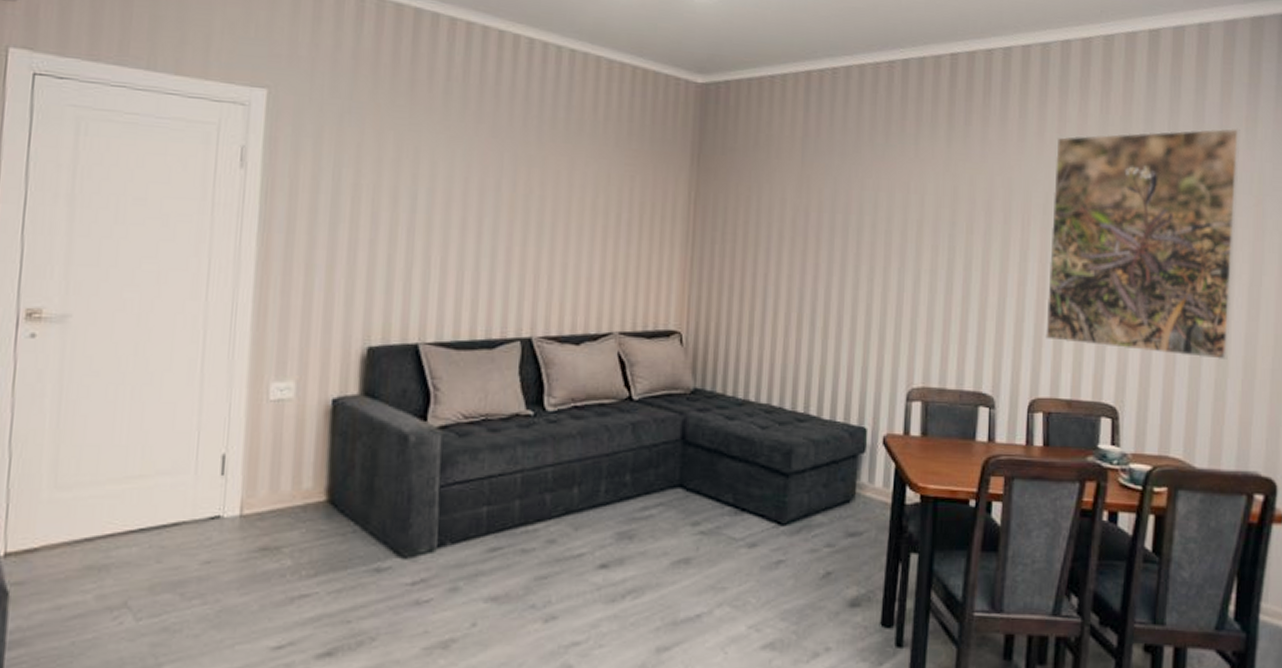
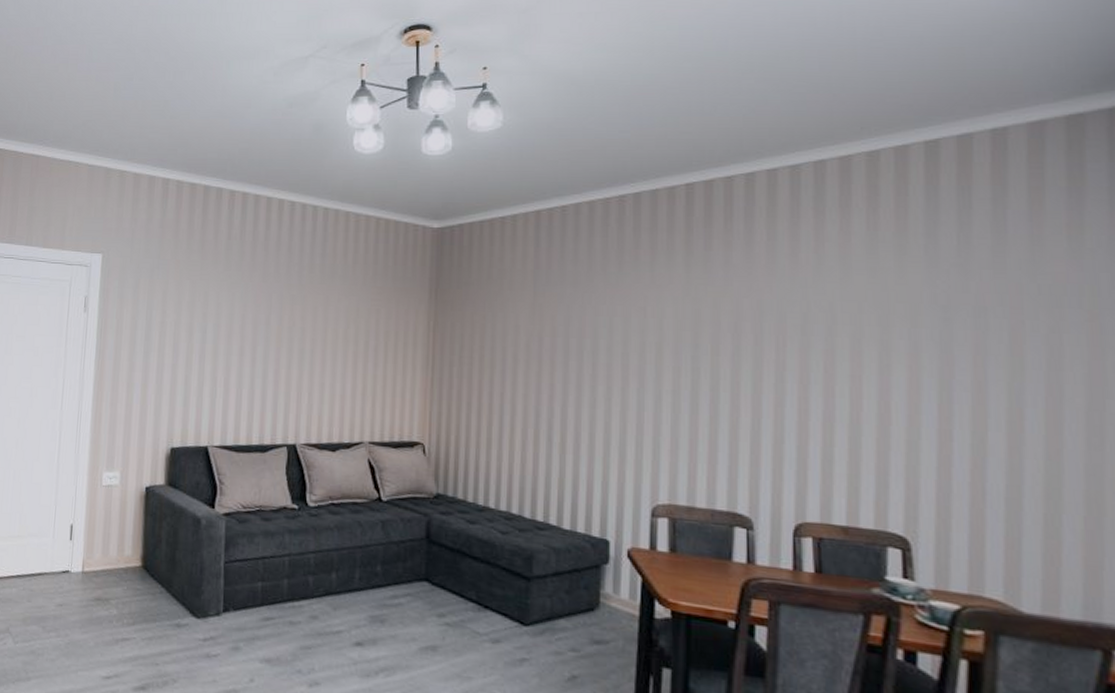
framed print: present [1046,128,1240,361] -> none [811,236,1062,494]

